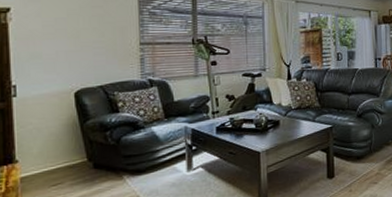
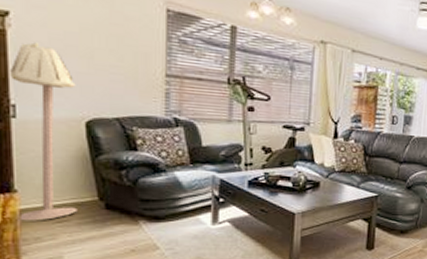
floor lamp: none [12,30,70,188] -> present [11,42,77,221]

